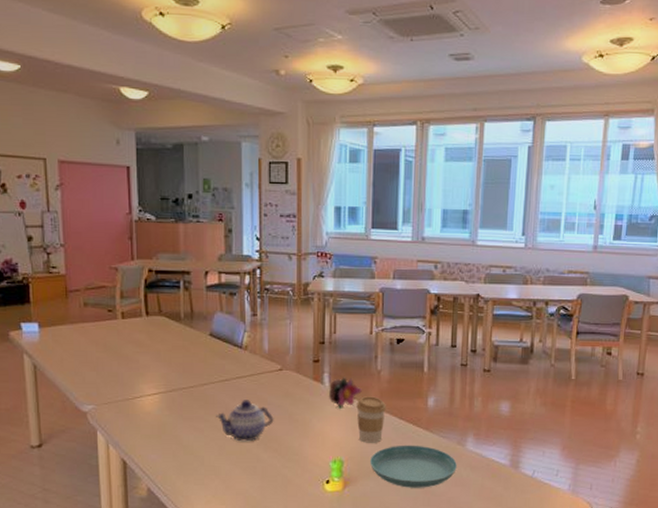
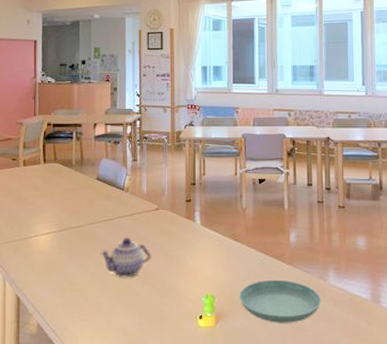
flower: present [328,377,362,409] -> none [199,215,230,245]
coffee cup: present [356,396,386,443] -> none [225,233,252,278]

